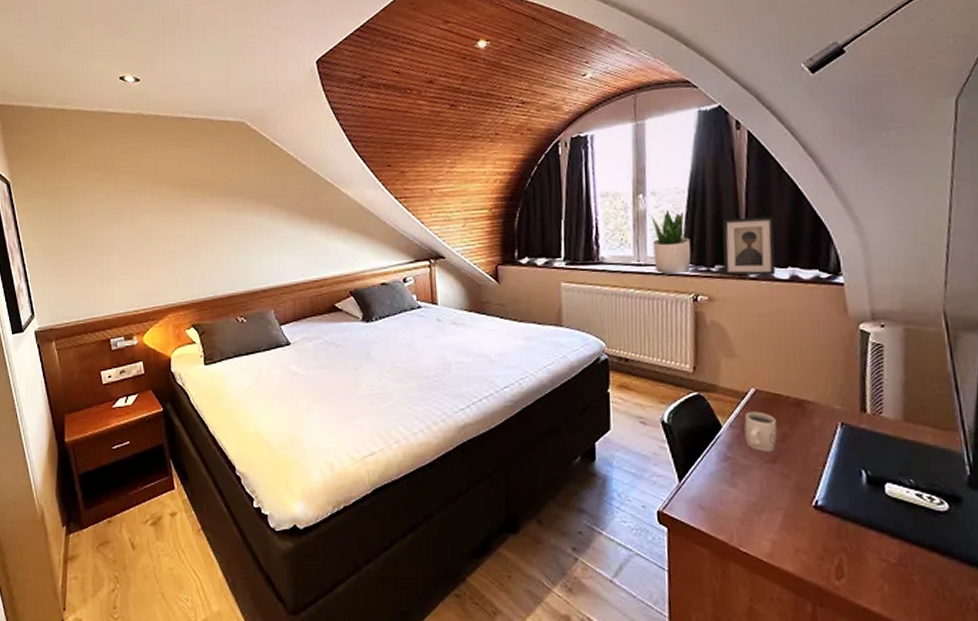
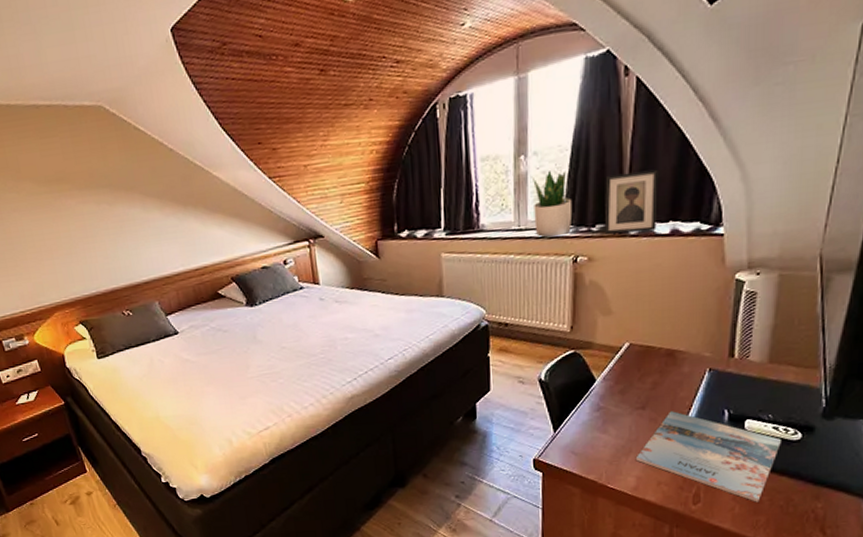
mug: present [744,411,778,452] -> none [617,363,649,400]
magazine: none [768,467,927,582] -> present [635,411,781,502]

